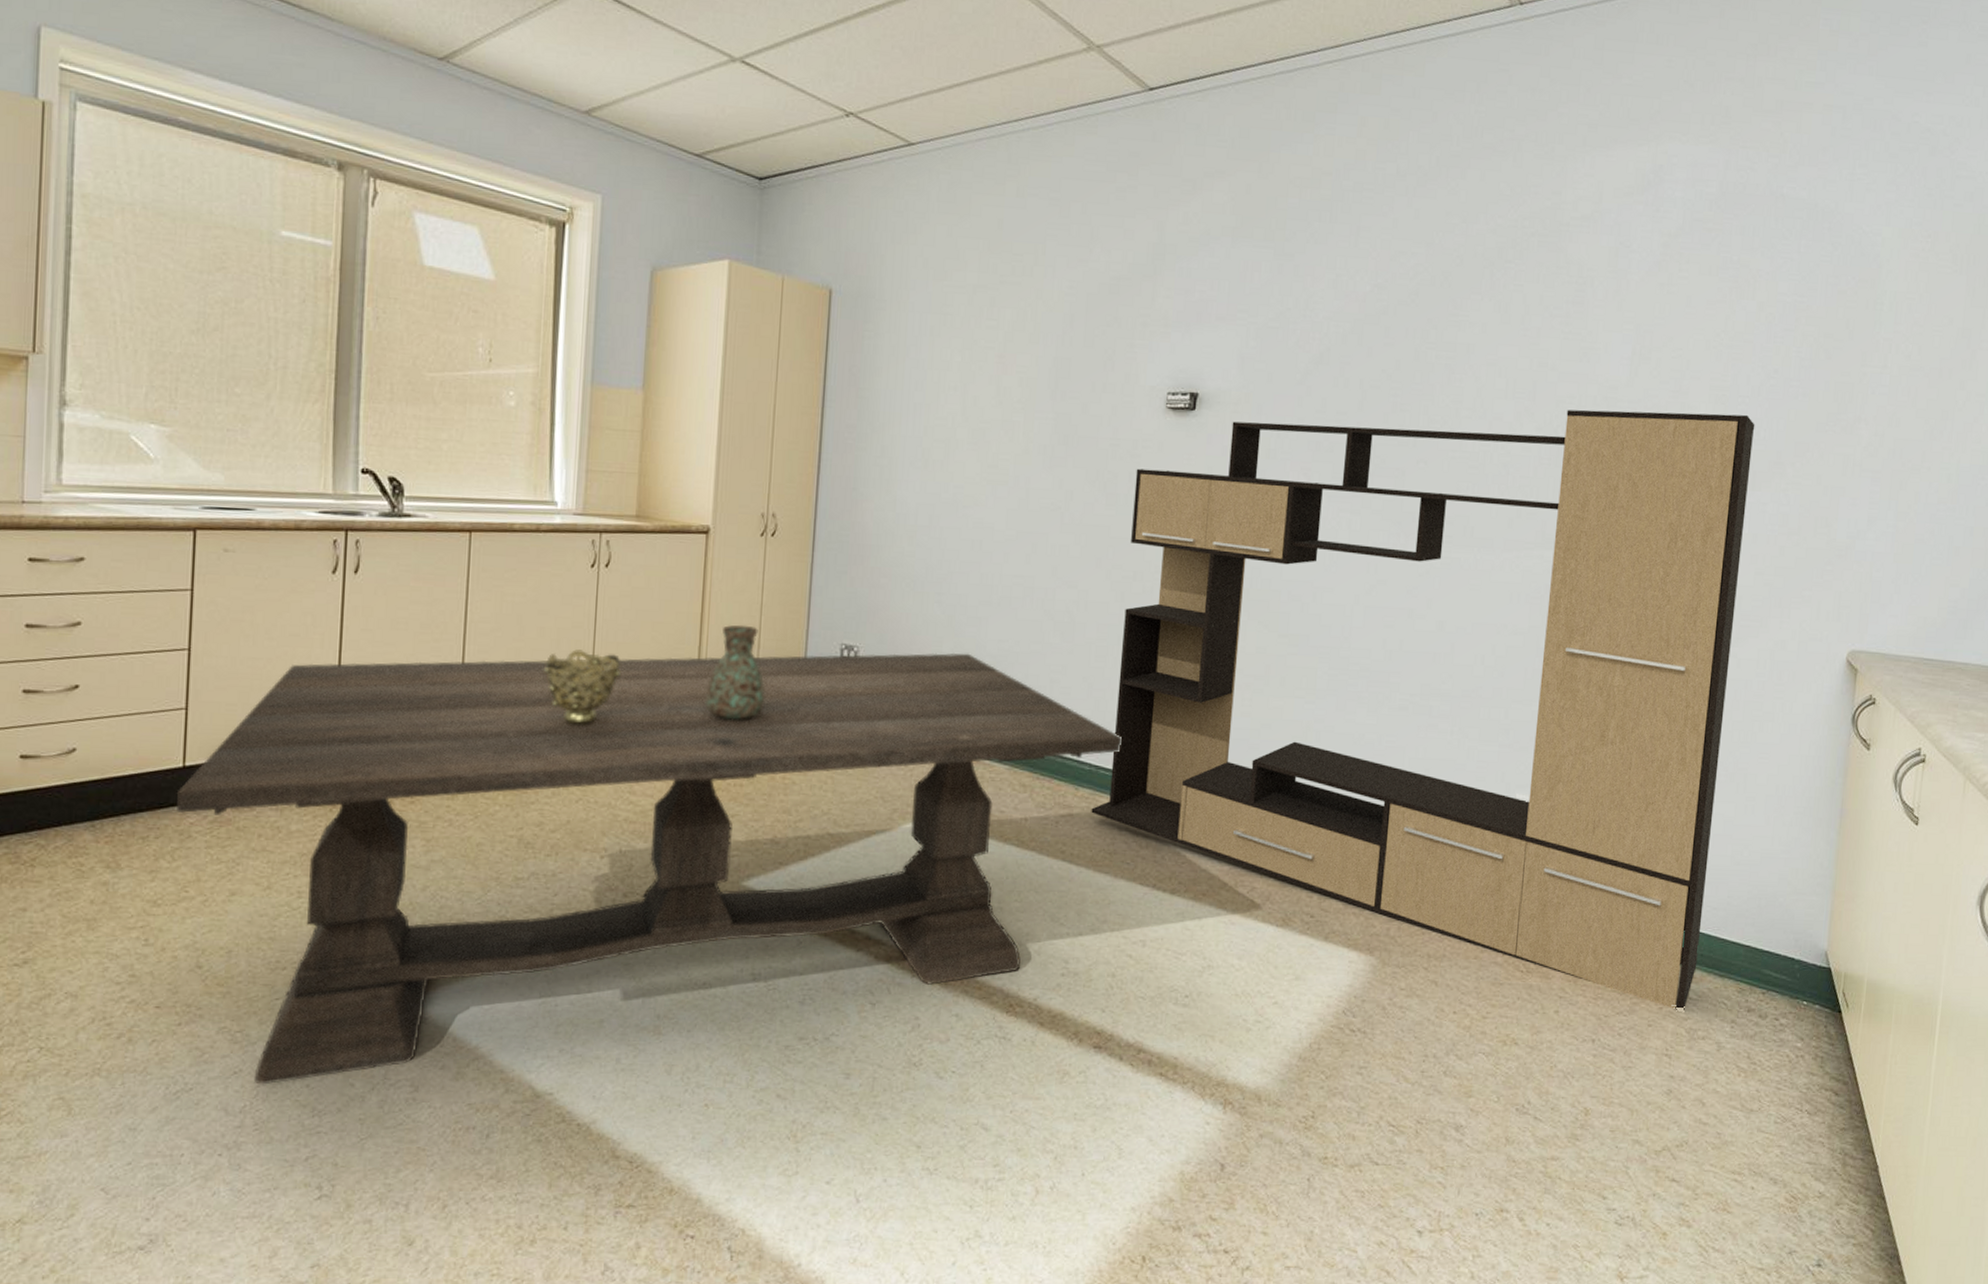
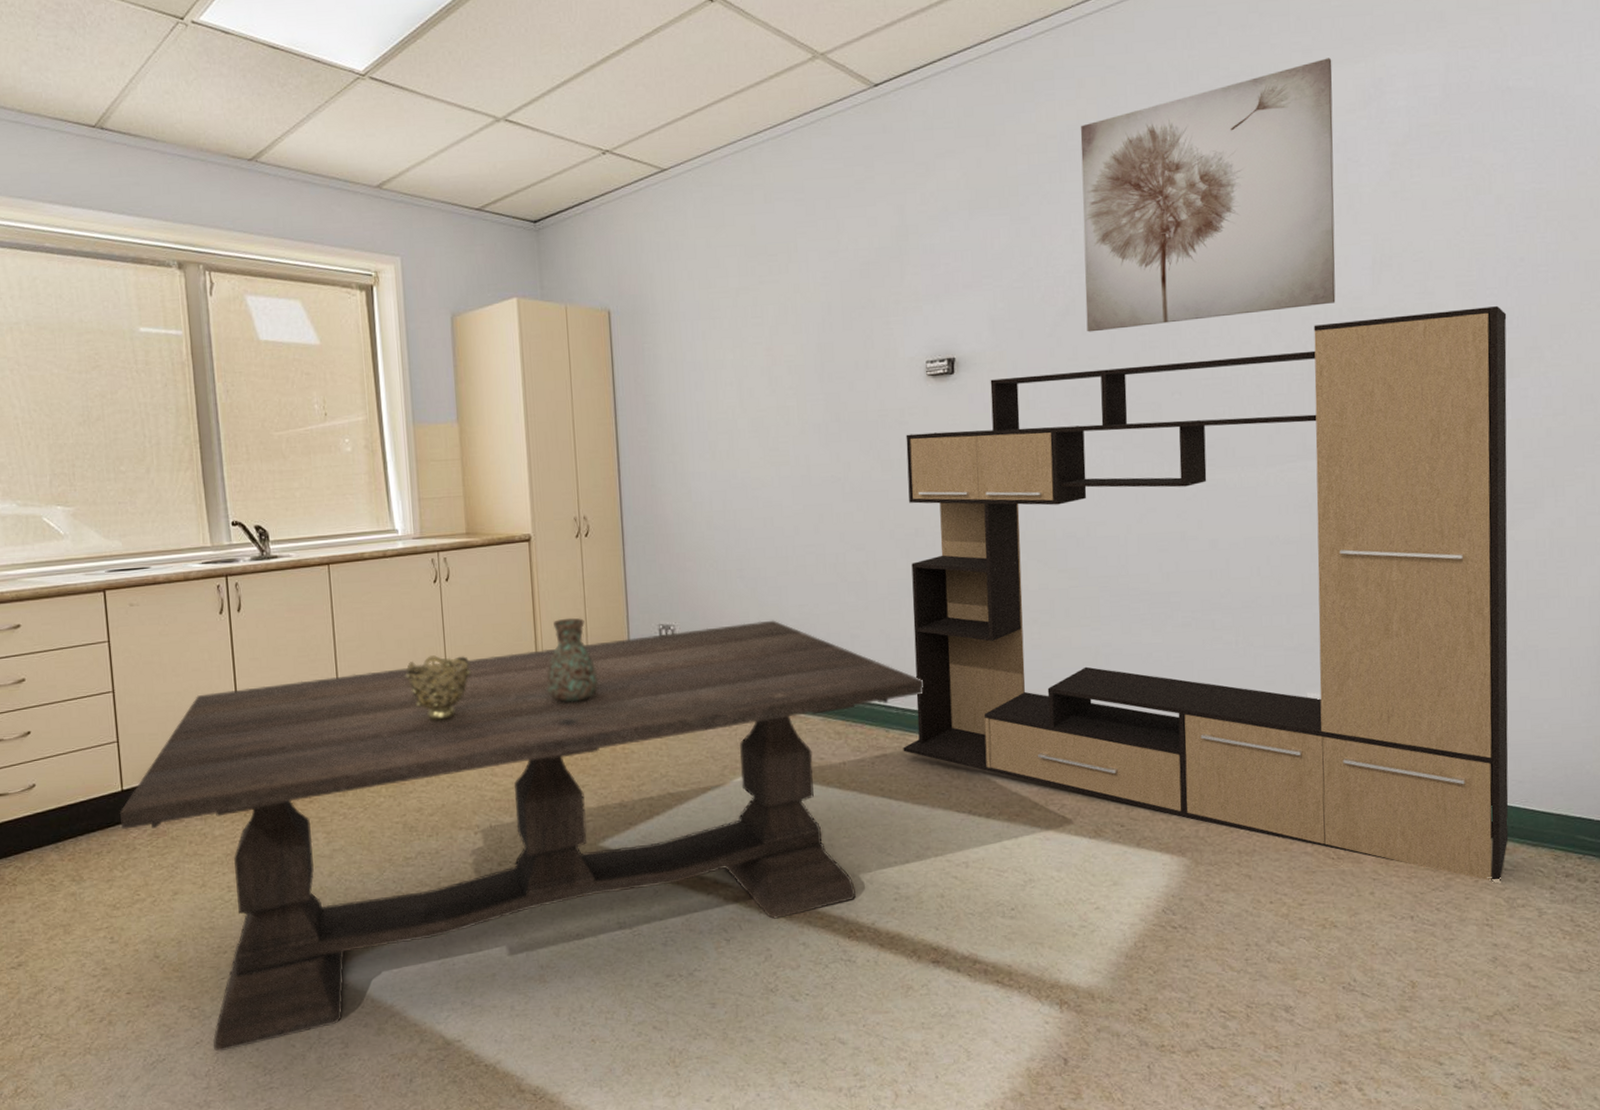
wall art: none [1338,135,1616,390] -> present [1080,58,1336,332]

